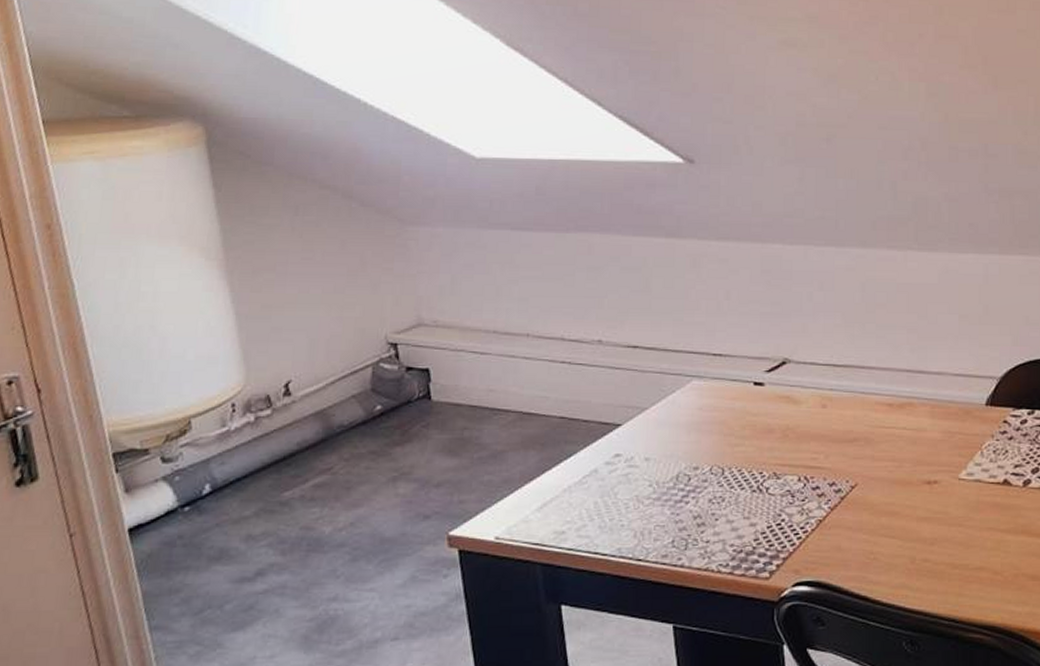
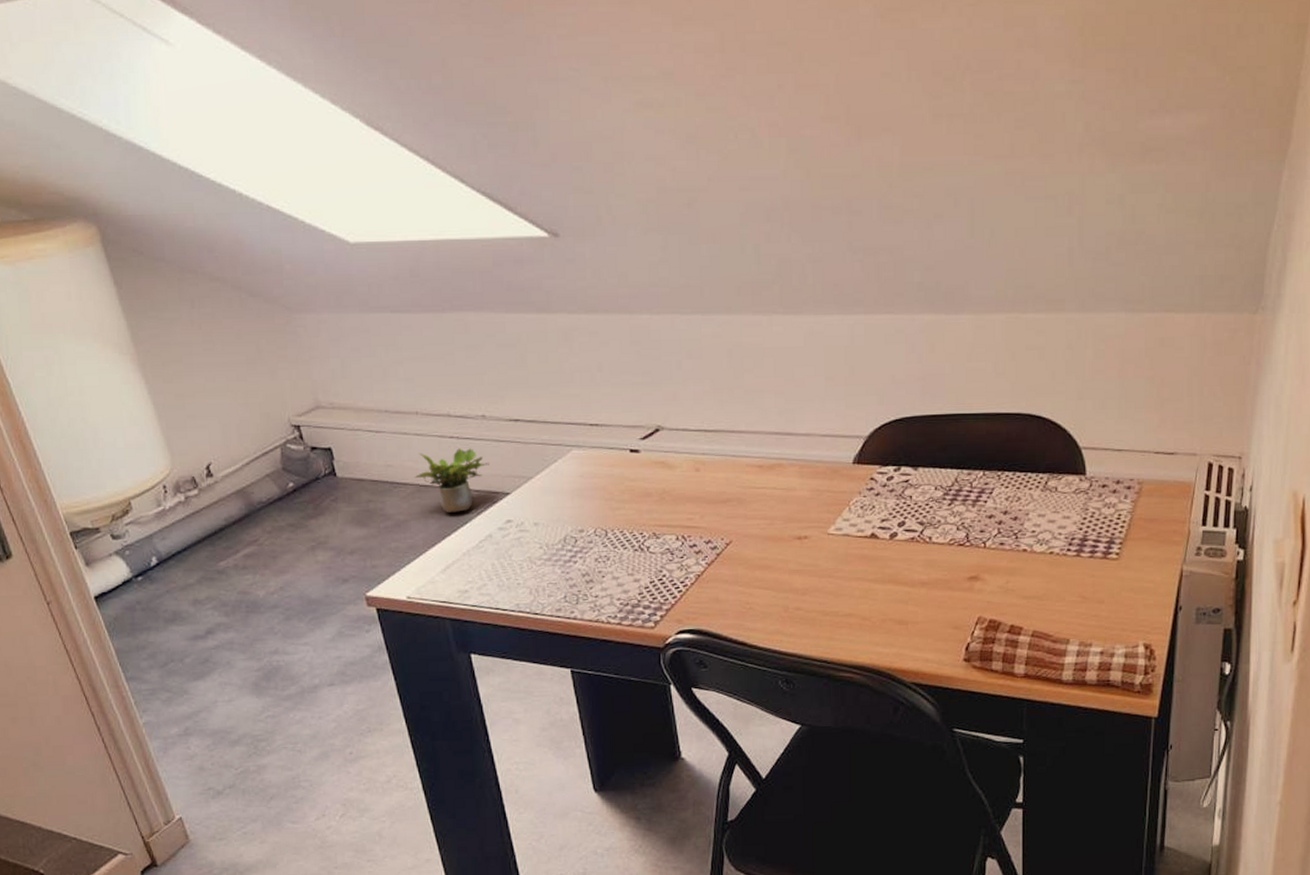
potted plant: none [517,374,602,444] -> present [414,448,489,513]

